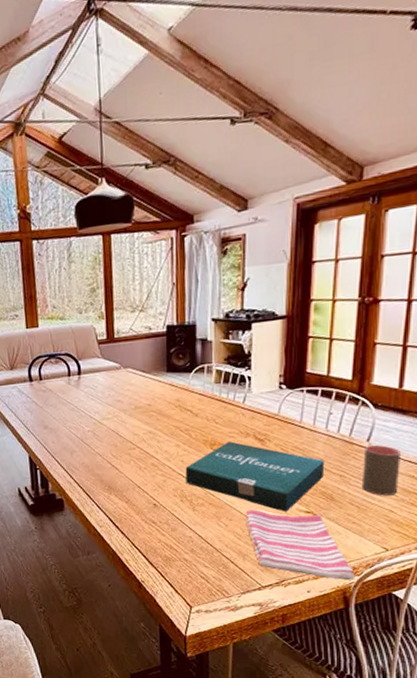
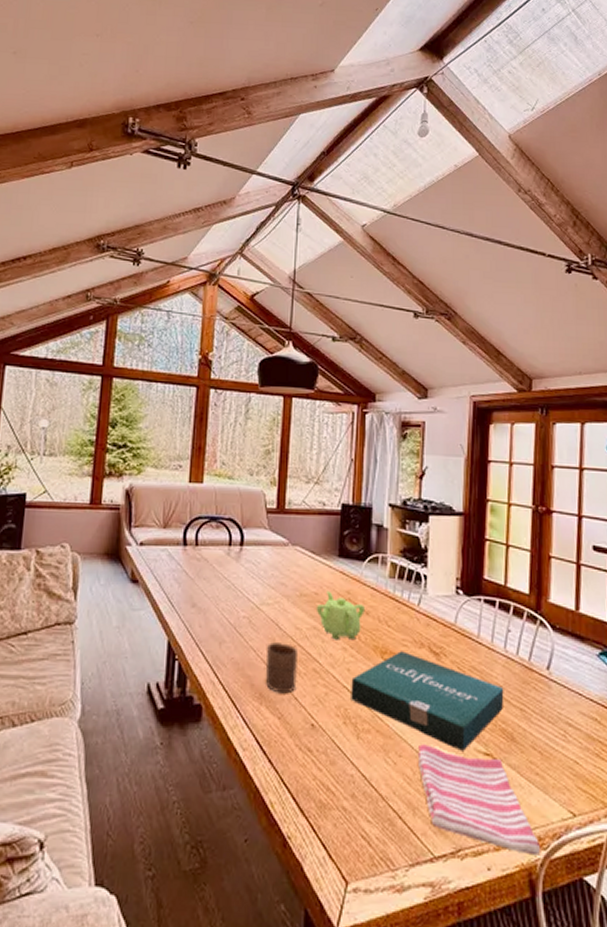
cup: none [111,447,139,485] -> present [265,642,299,694]
teapot: none [150,401,195,440] -> present [316,590,366,640]
cup: present [361,444,401,496] -> none [543,674,582,742]

